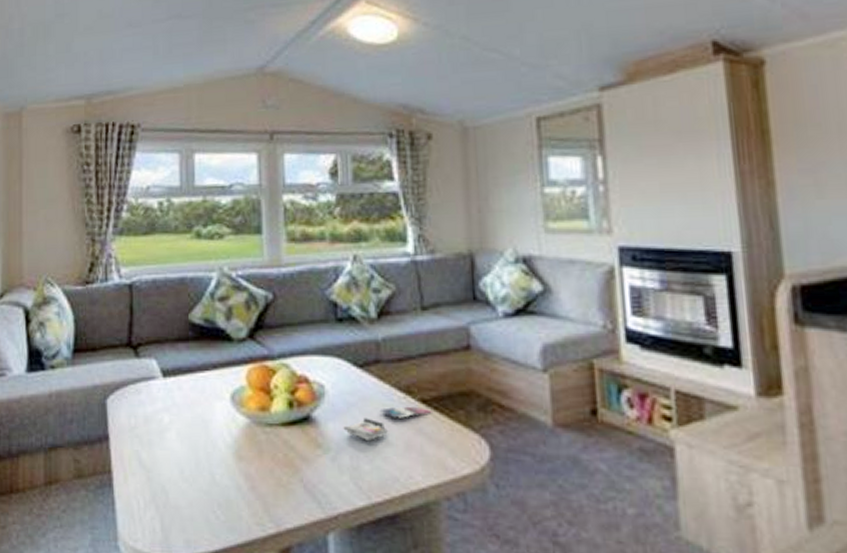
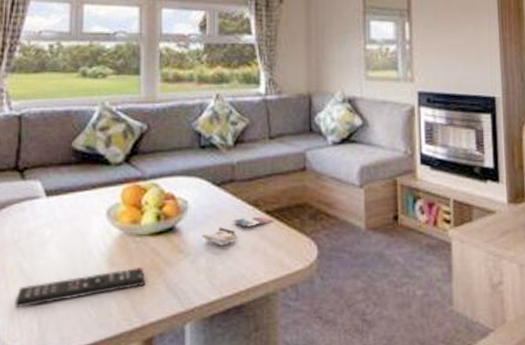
remote control: none [134,462,279,504] -> present [14,267,146,309]

